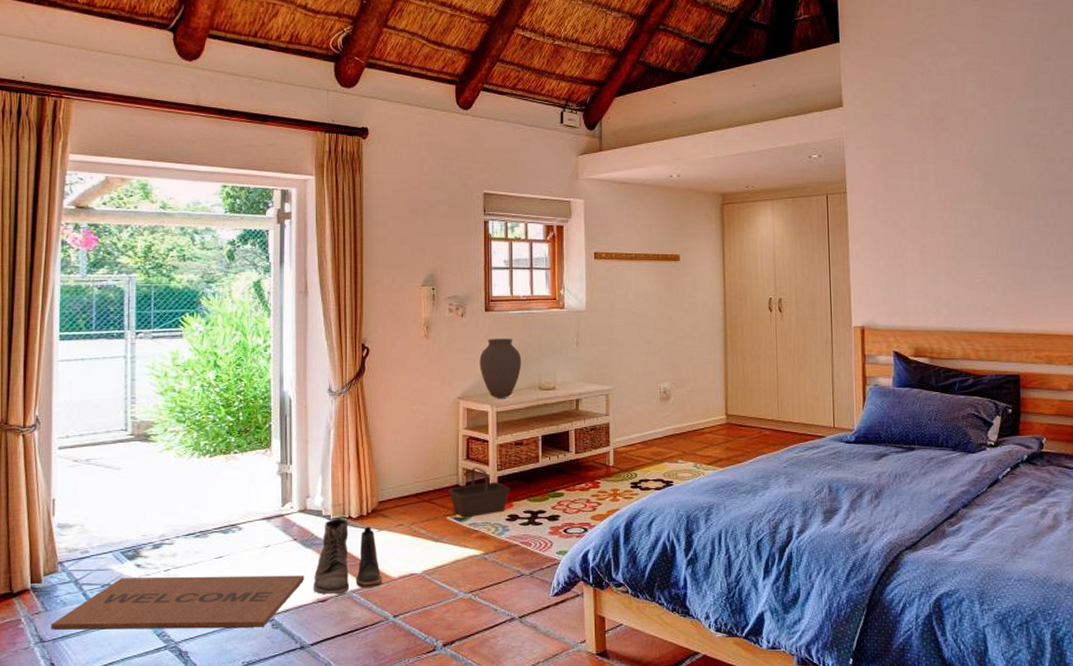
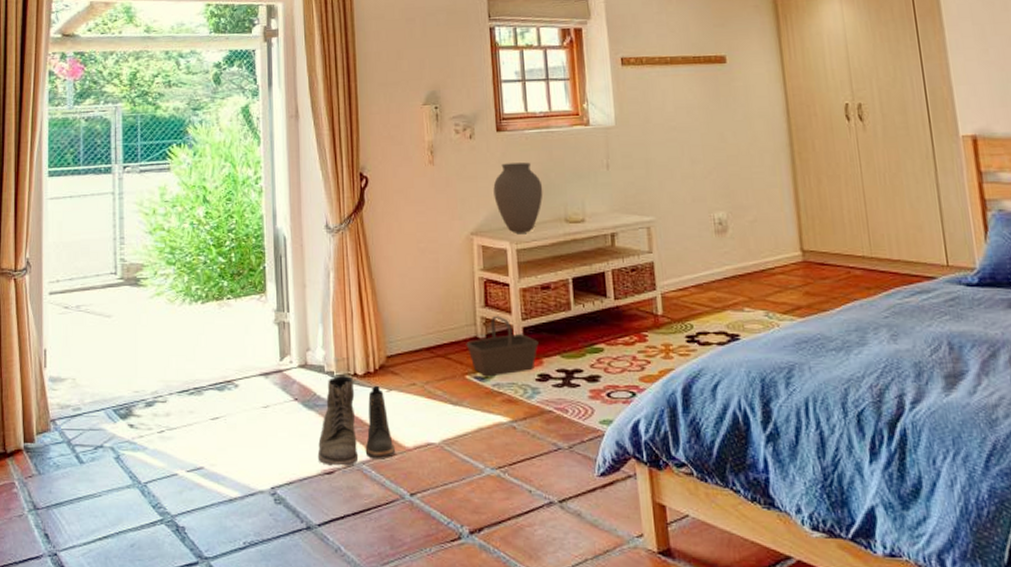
doormat: present [51,575,304,630] -> none [44,439,308,502]

